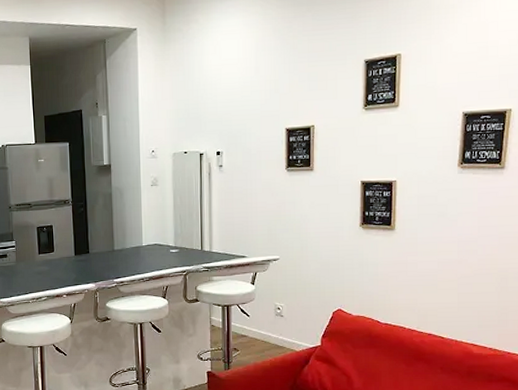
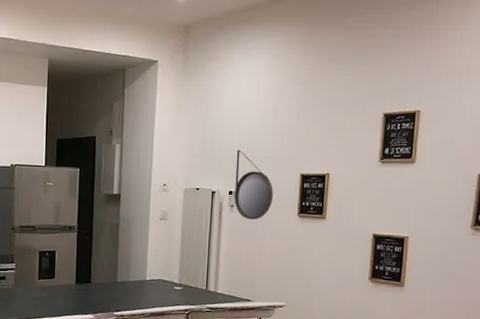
home mirror: none [221,109,260,178] -> present [234,149,273,220]

